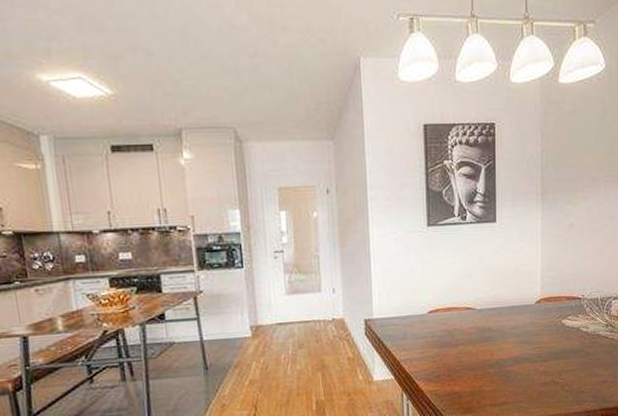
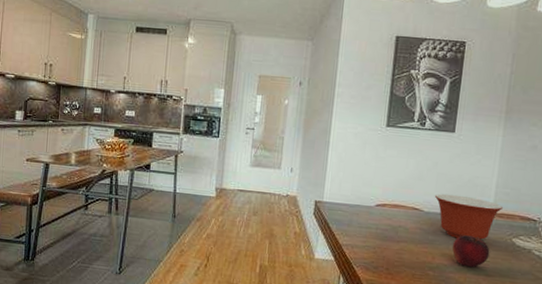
mixing bowl: none [484,286,551,331] -> present [434,193,504,241]
fruit: none [508,325,543,357] -> present [451,235,490,268]

